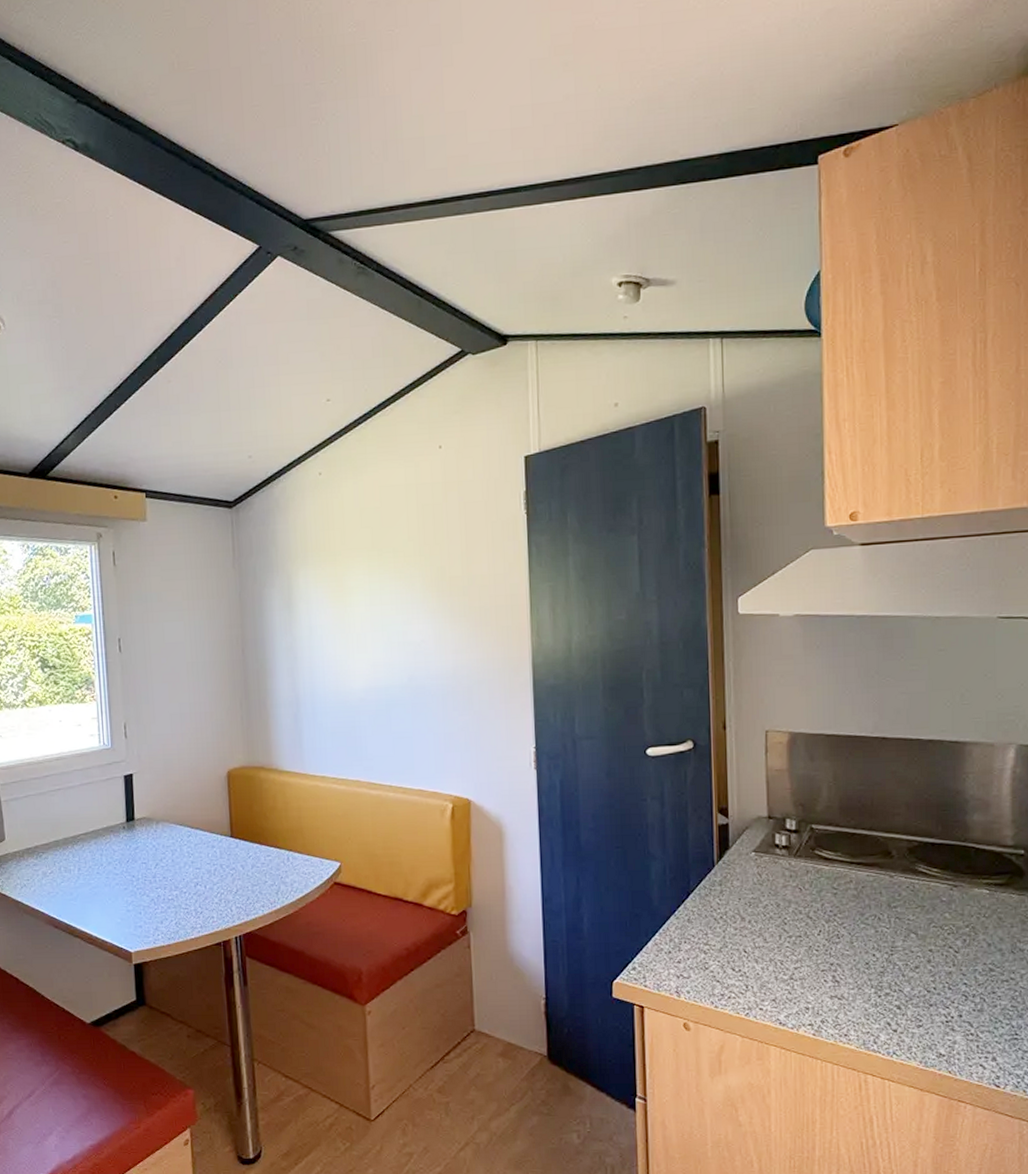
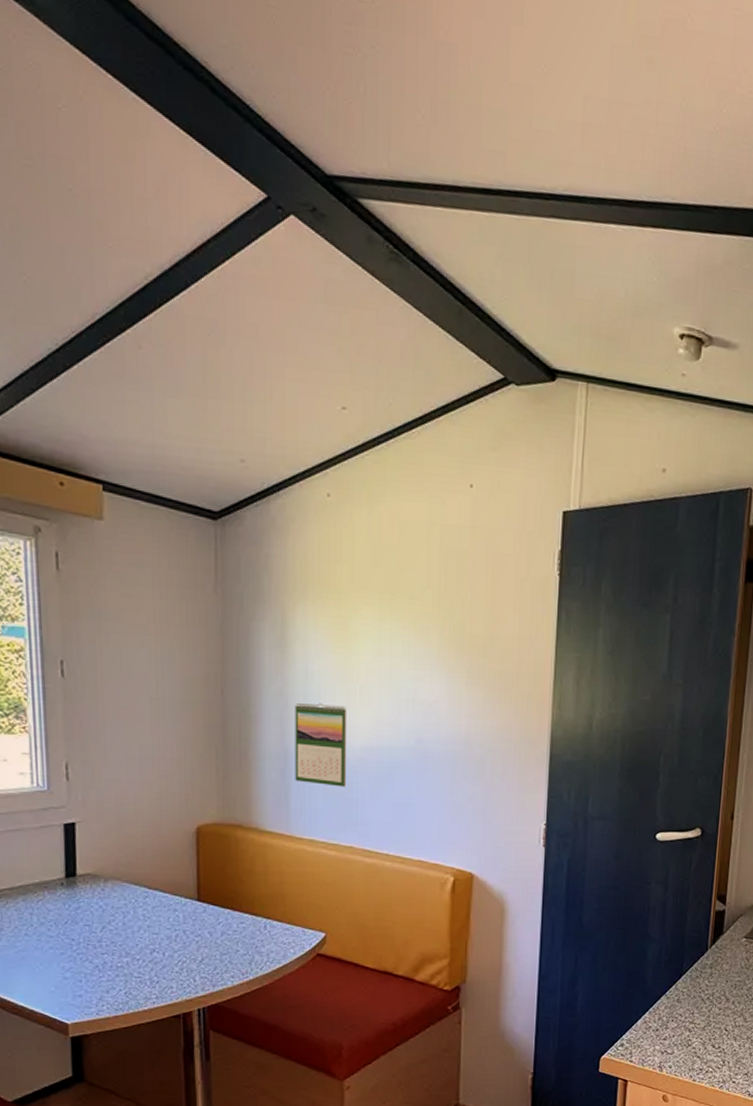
calendar: none [302,653,351,726] -> present [295,703,347,787]

